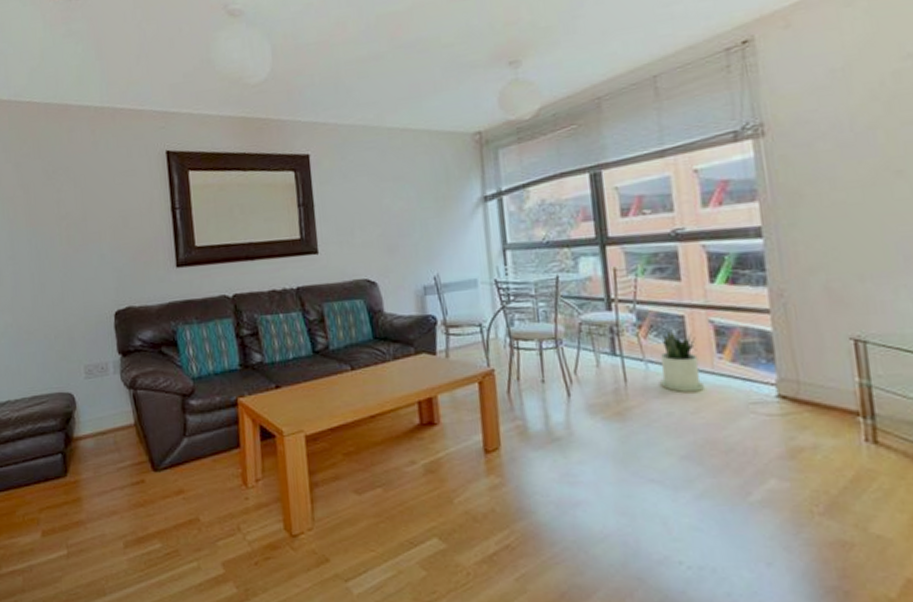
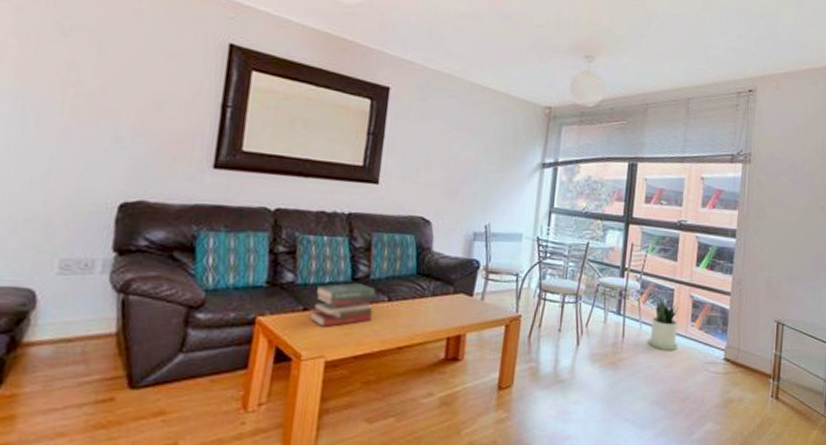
books: none [282,355,340,404] -> present [309,283,376,328]

